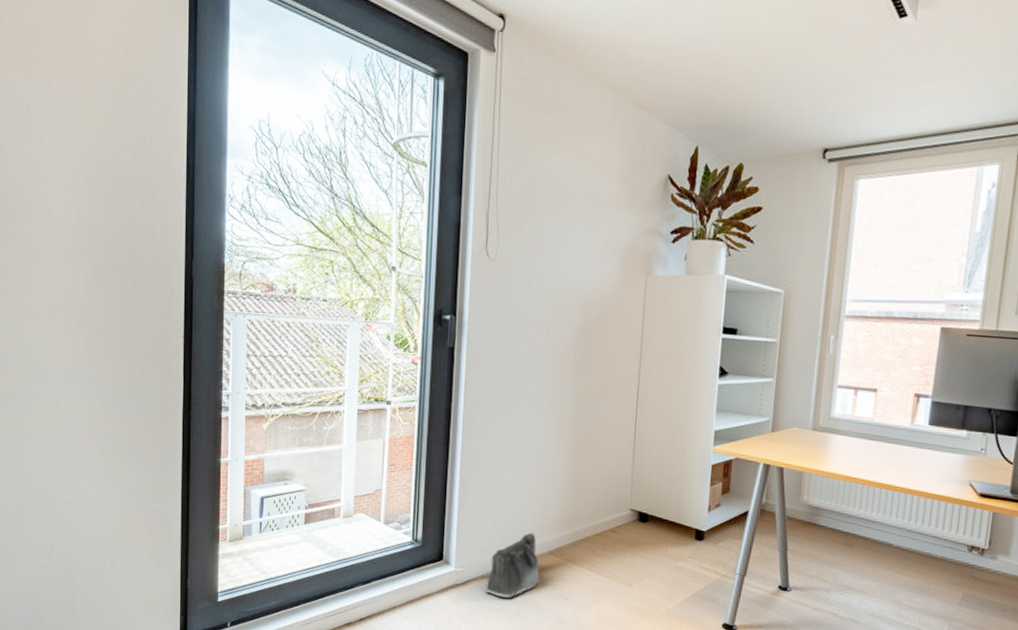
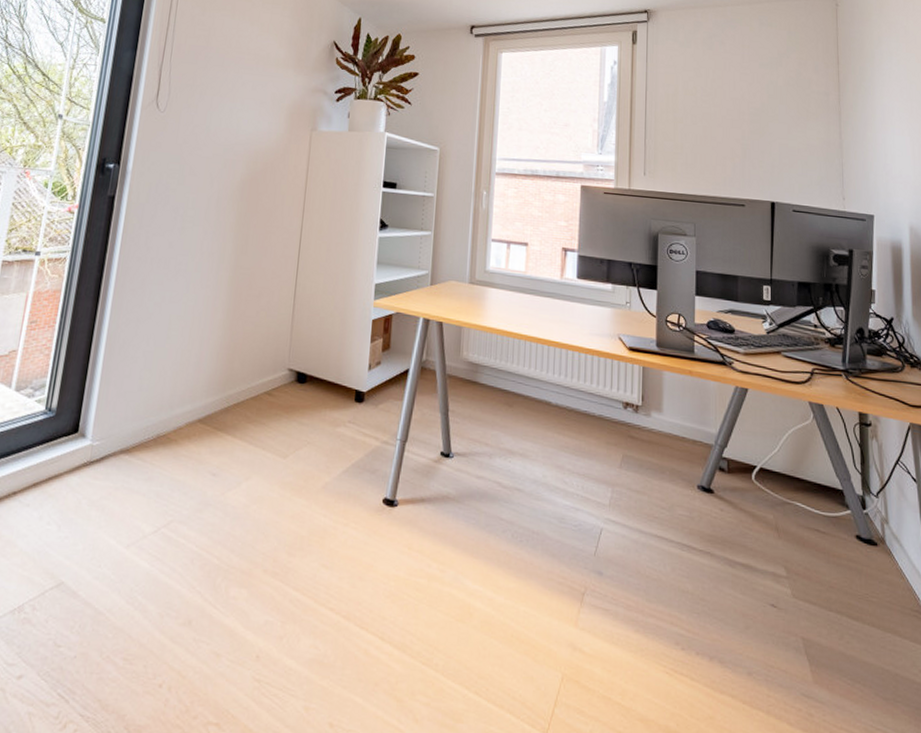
saddlebag: present [484,533,540,598] -> none [122,397,187,476]

